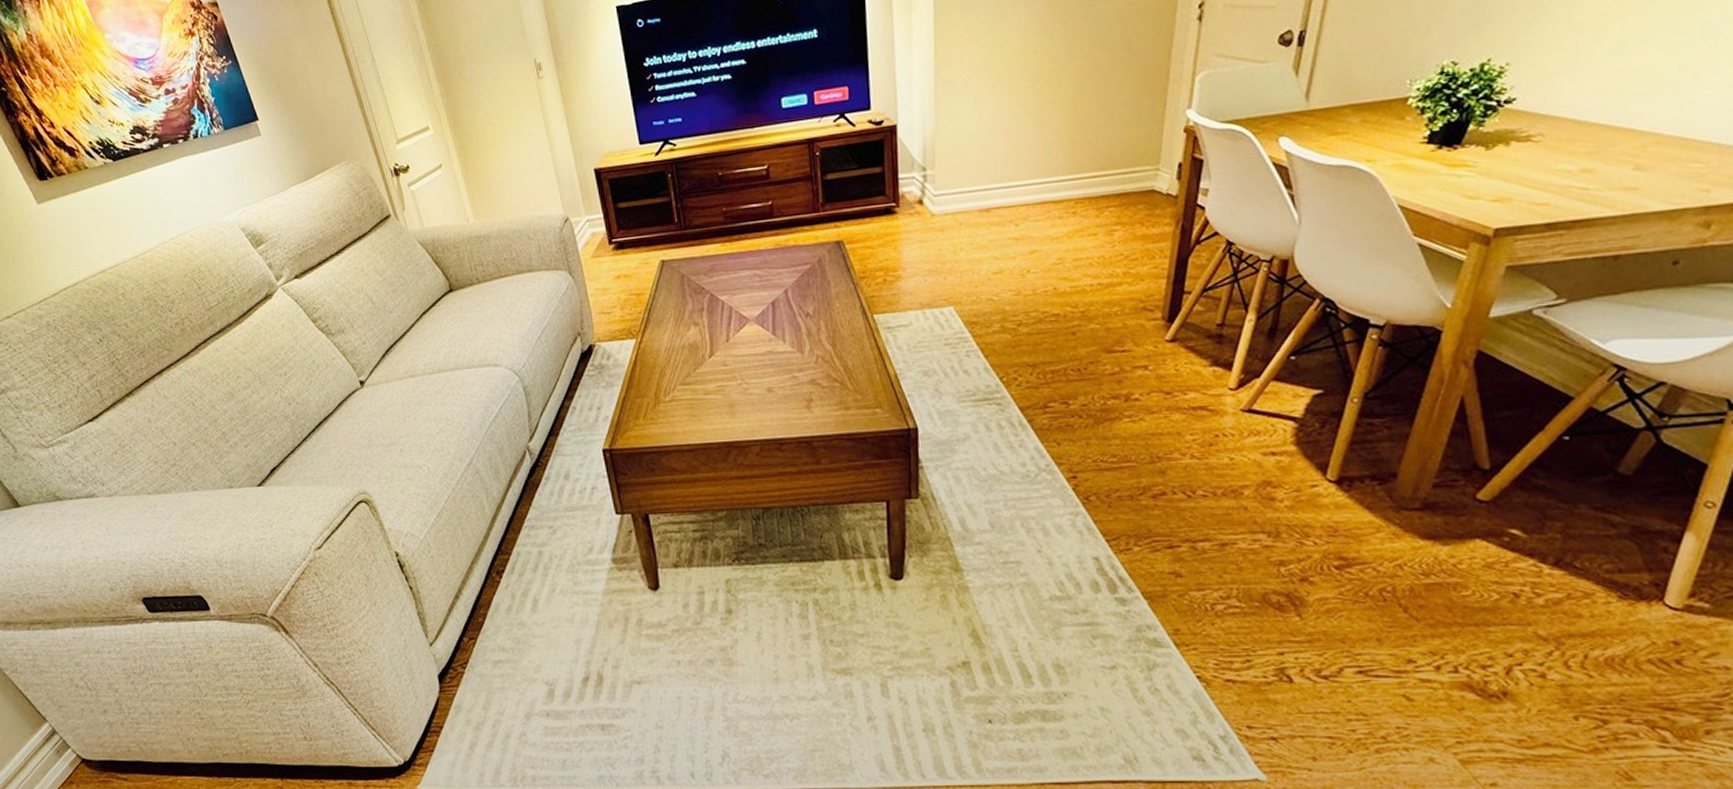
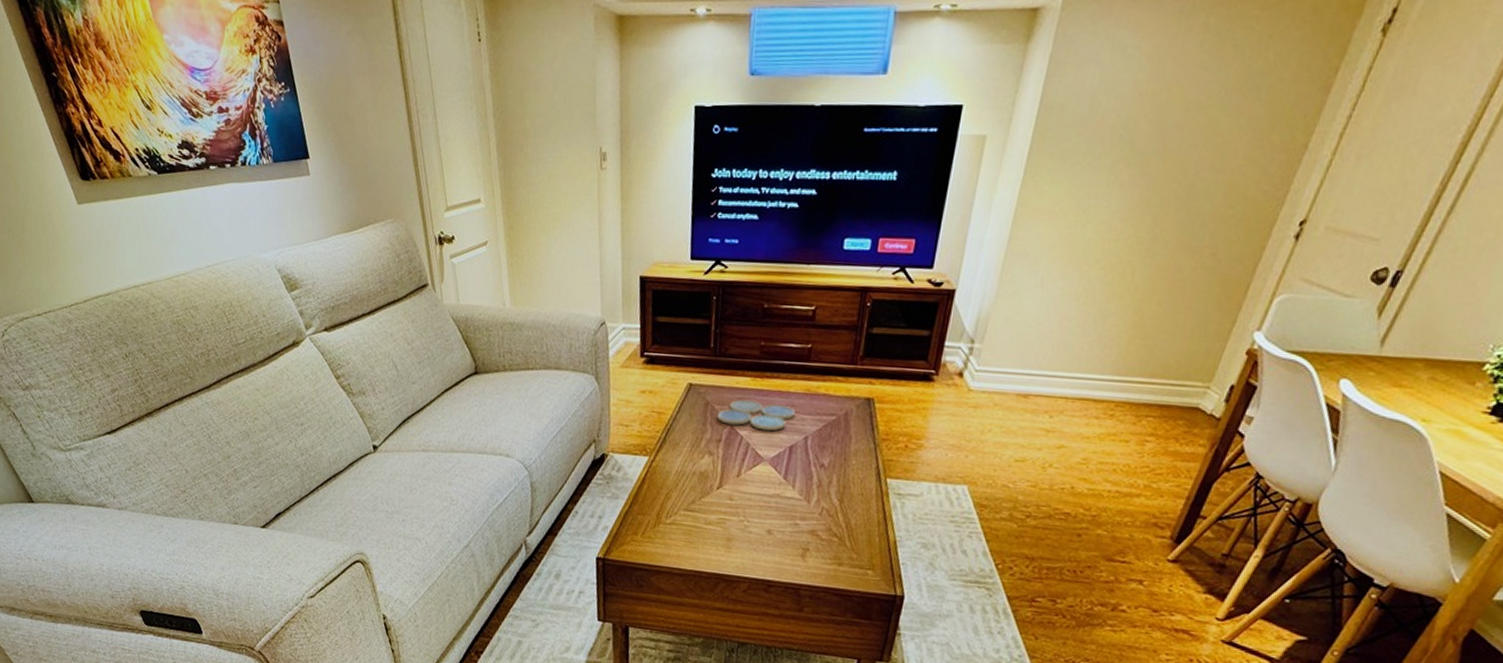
drink coaster: none [695,264,770,293] -> present [717,399,795,431]

